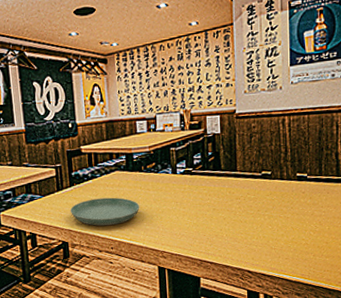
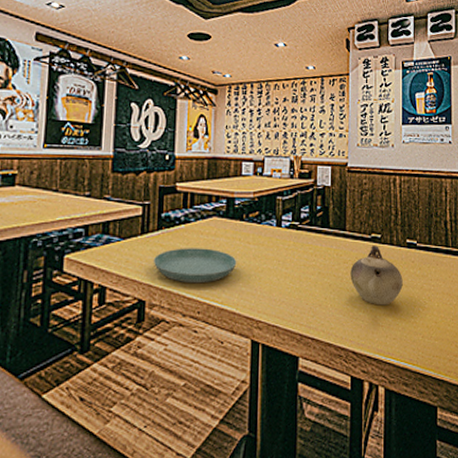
teapot: none [243,181,294,232] -> present [350,246,403,306]

